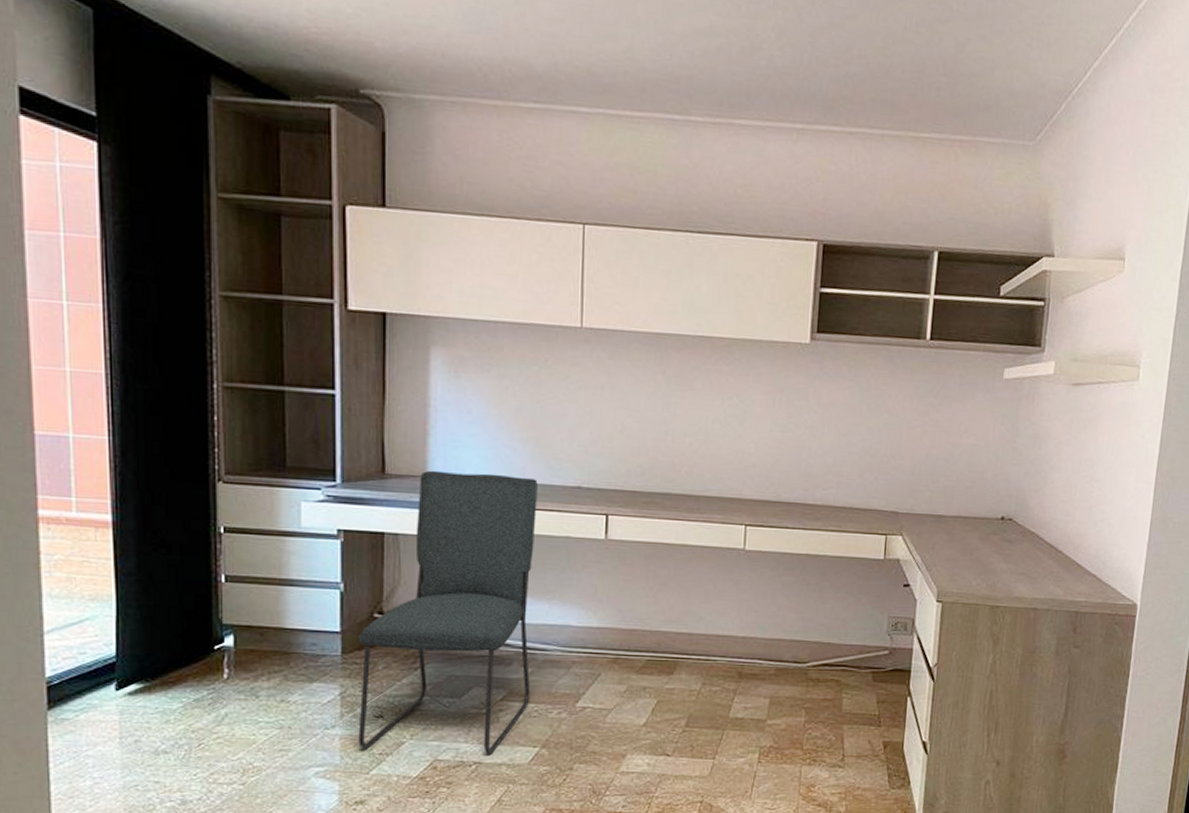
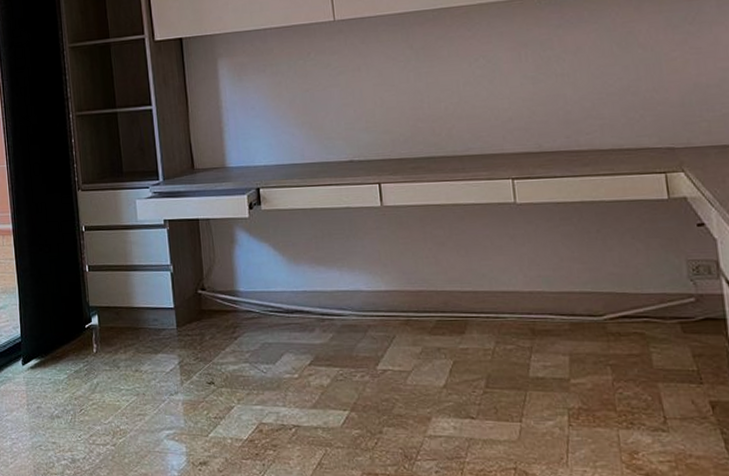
chair: present [357,470,538,754] -> none [187,158,335,418]

